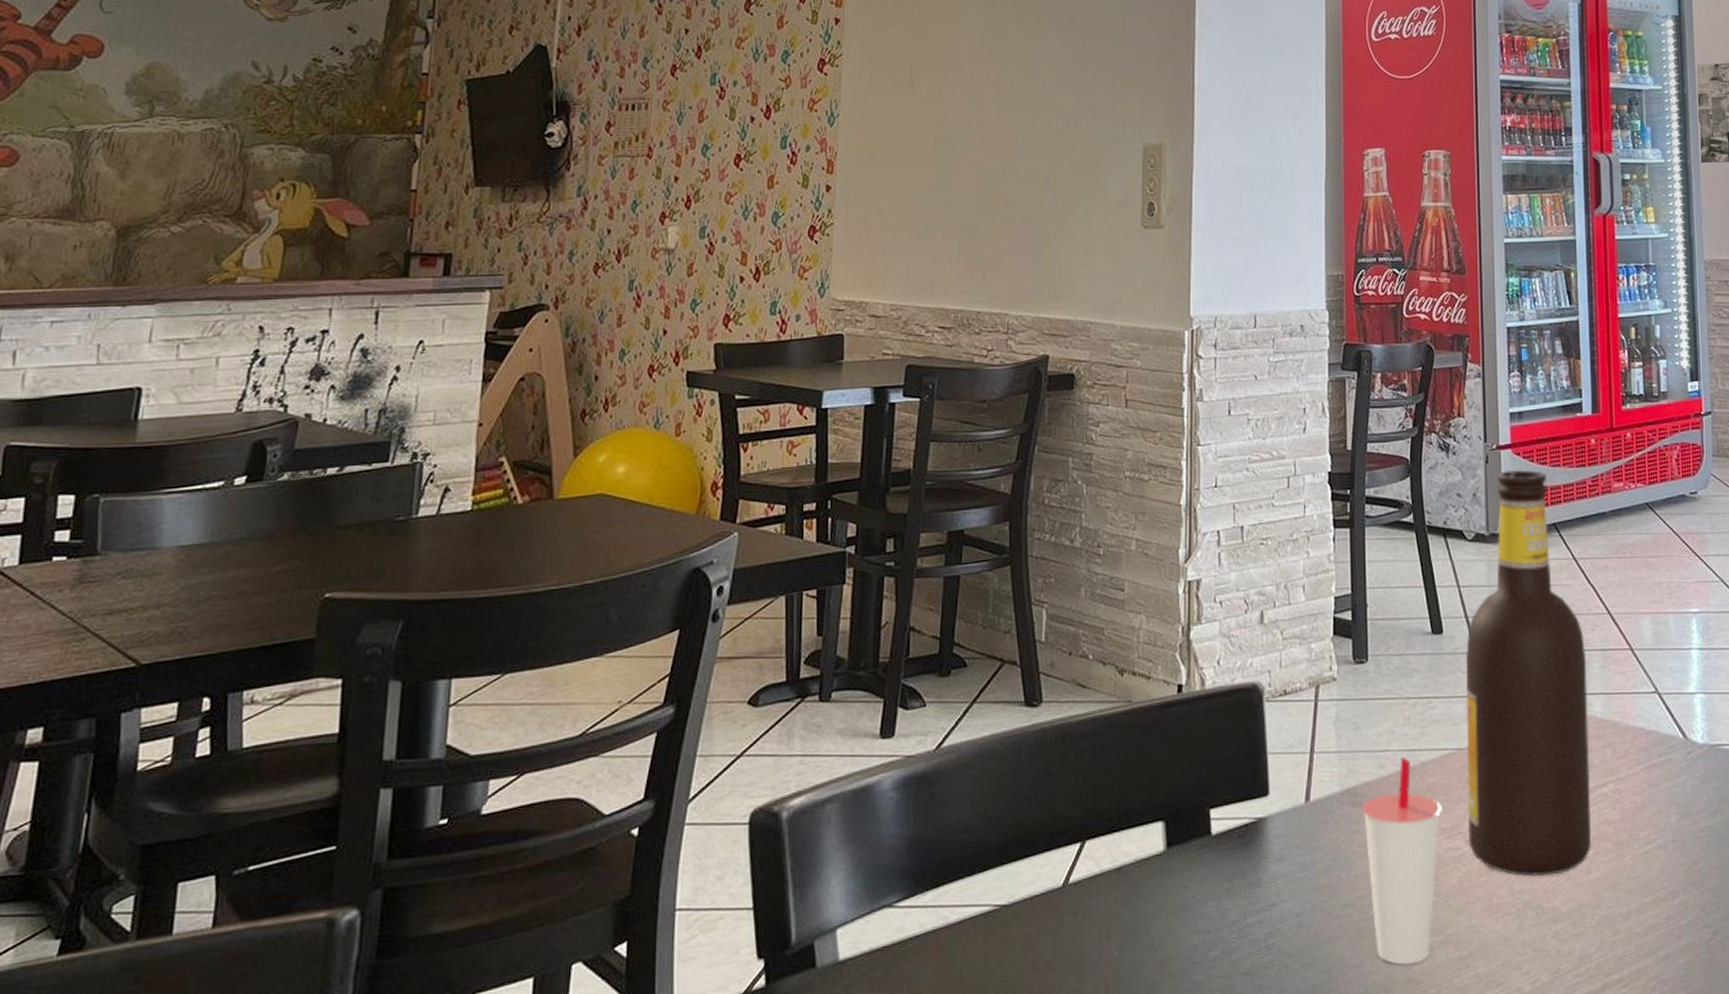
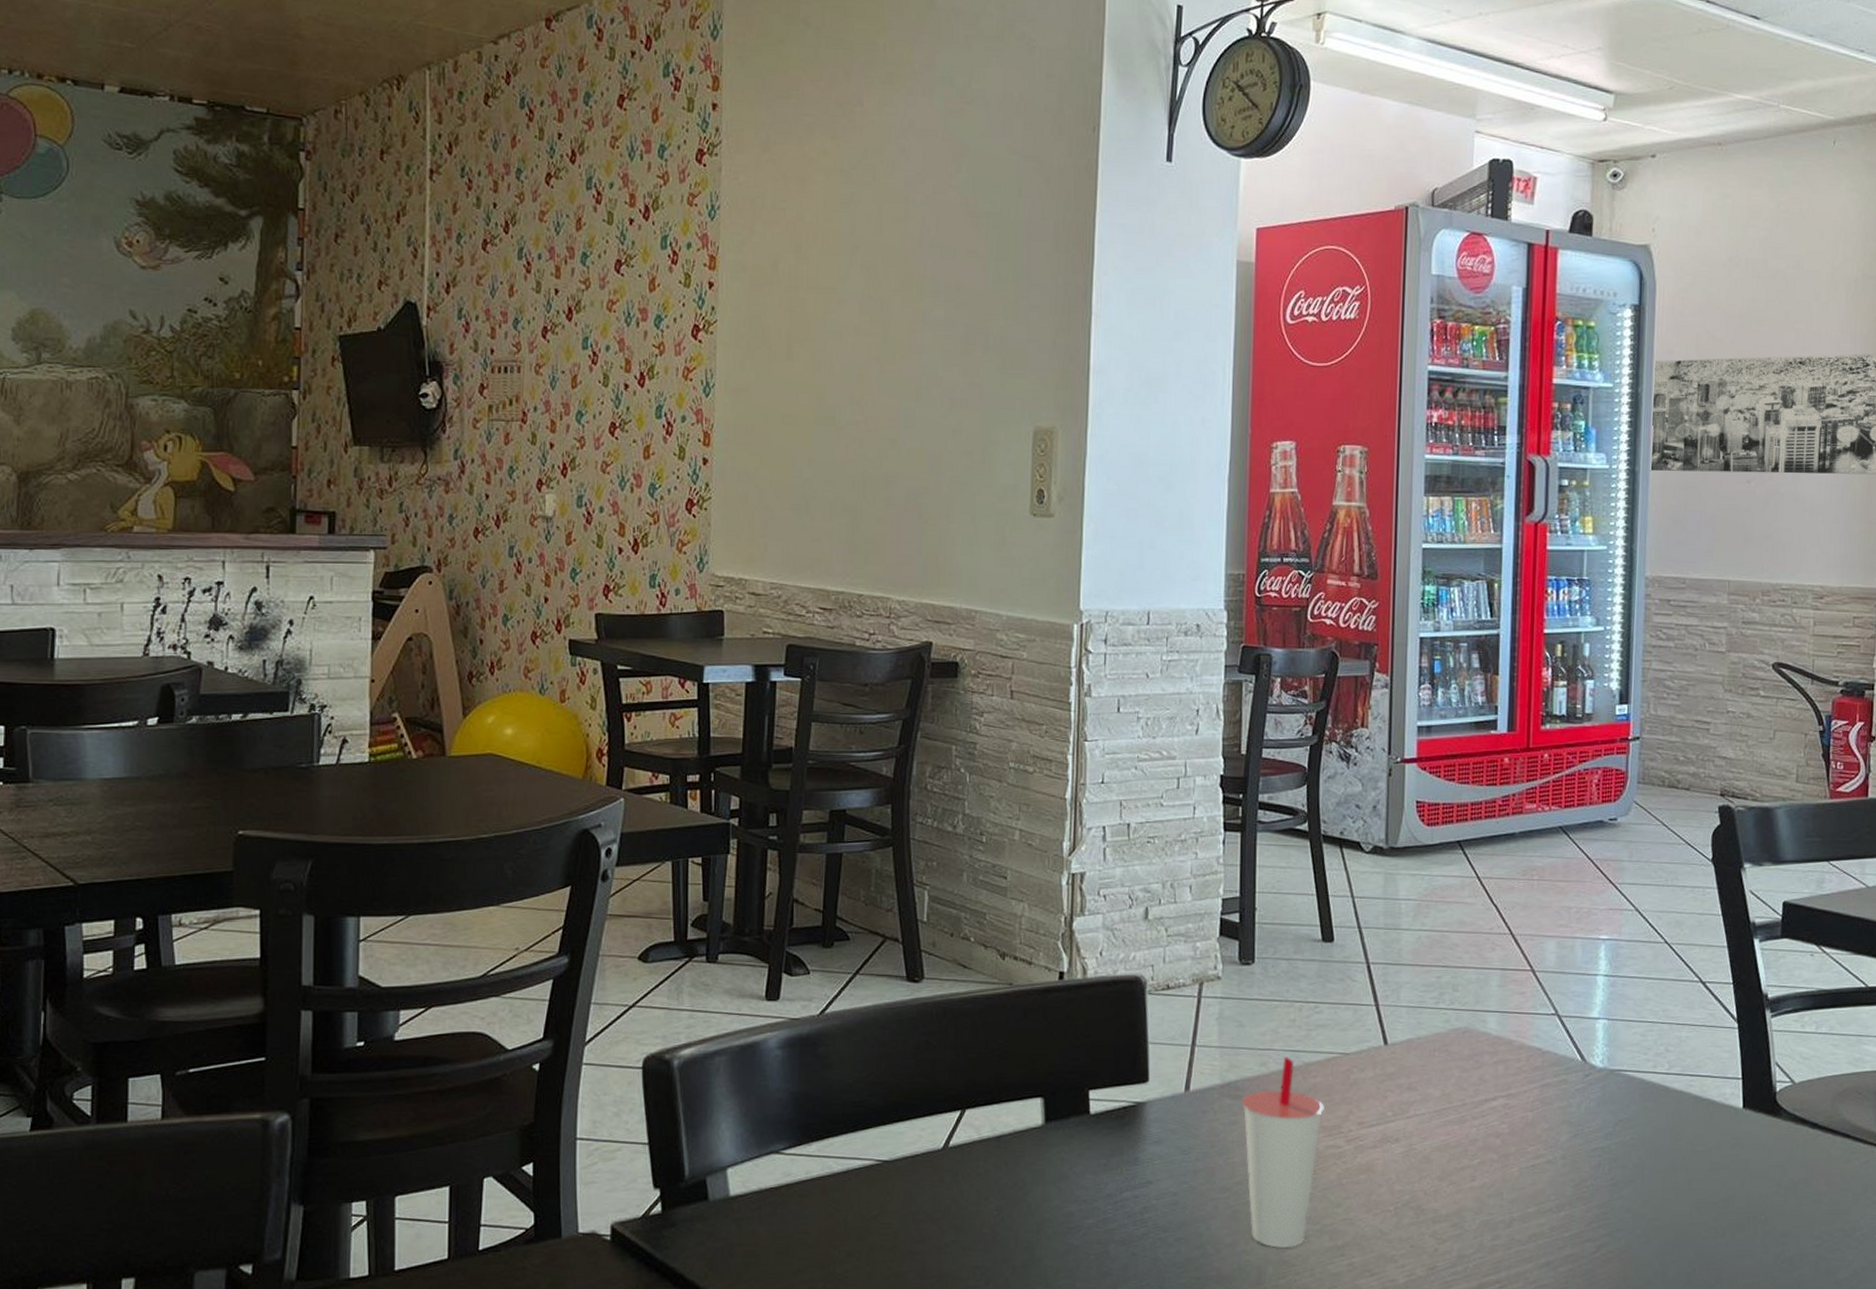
soda bottle: present [1465,469,1591,877] -> none [1350,784,1484,1179]

